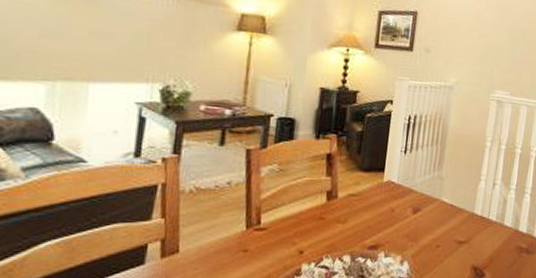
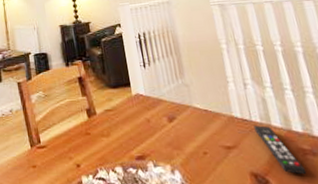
remote control: none [488,224,517,270] -> present [253,125,307,175]

